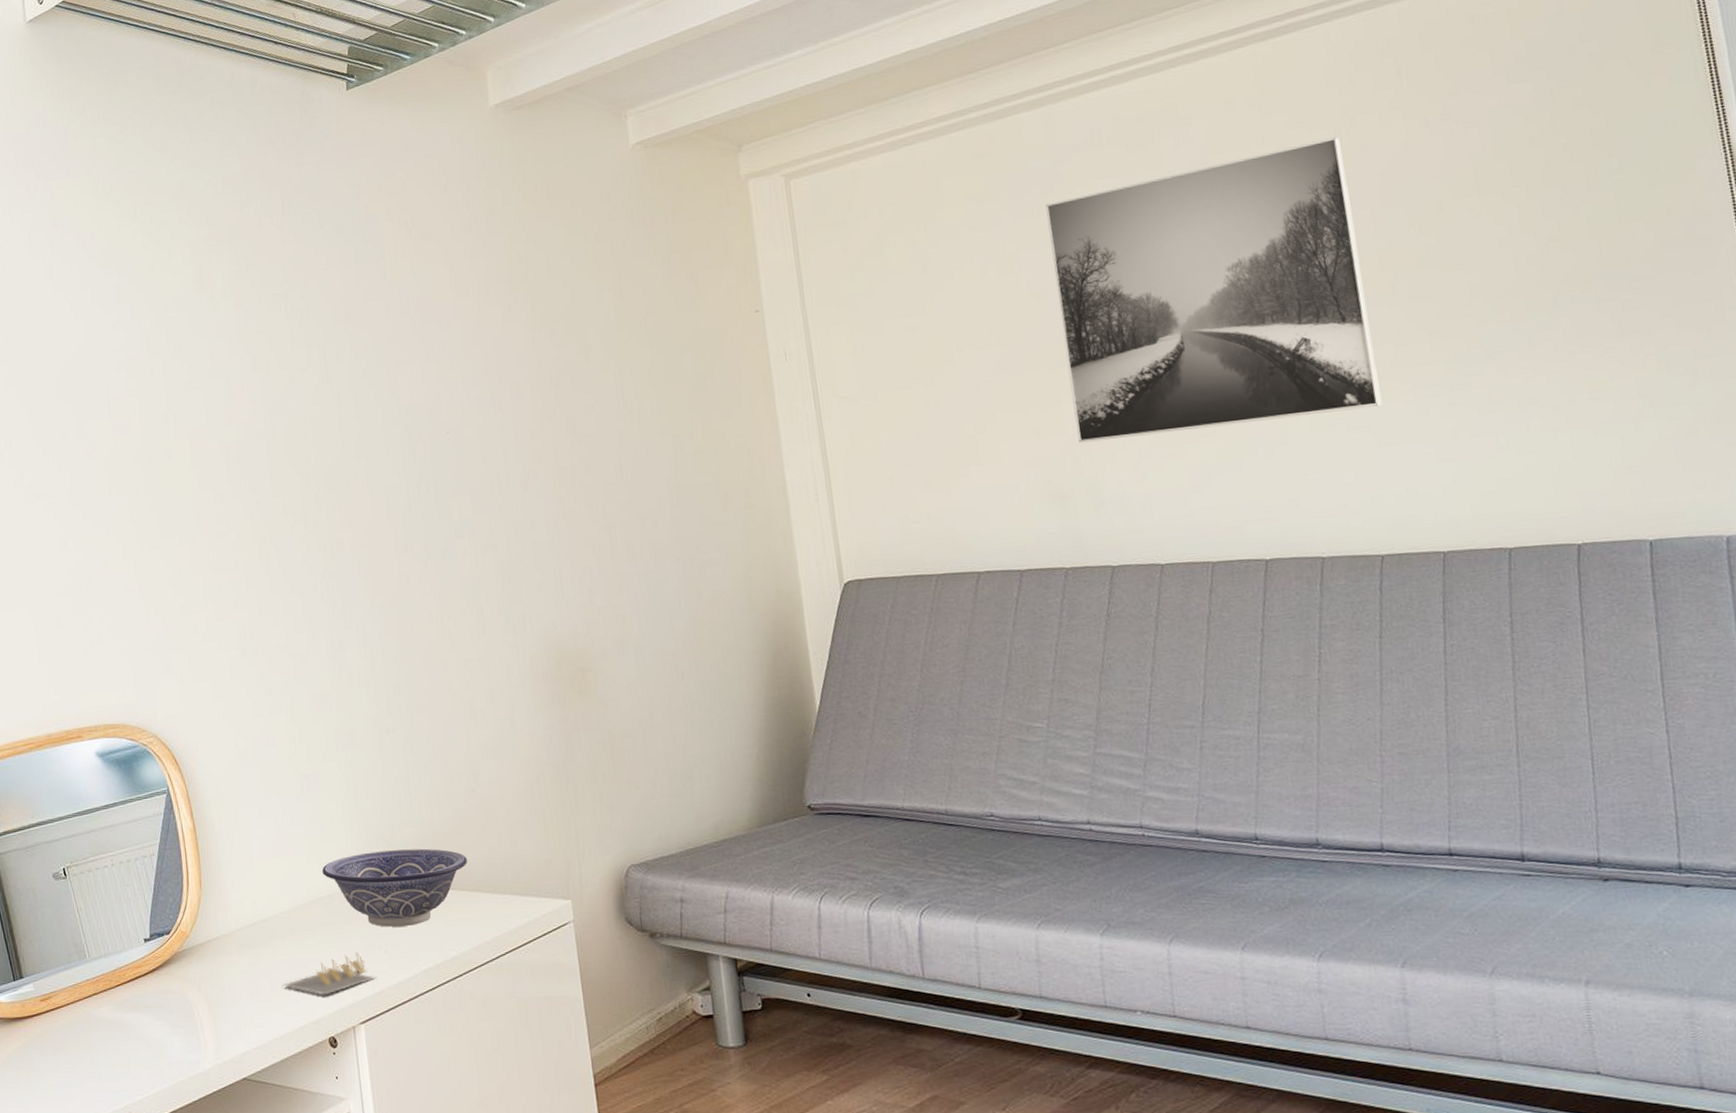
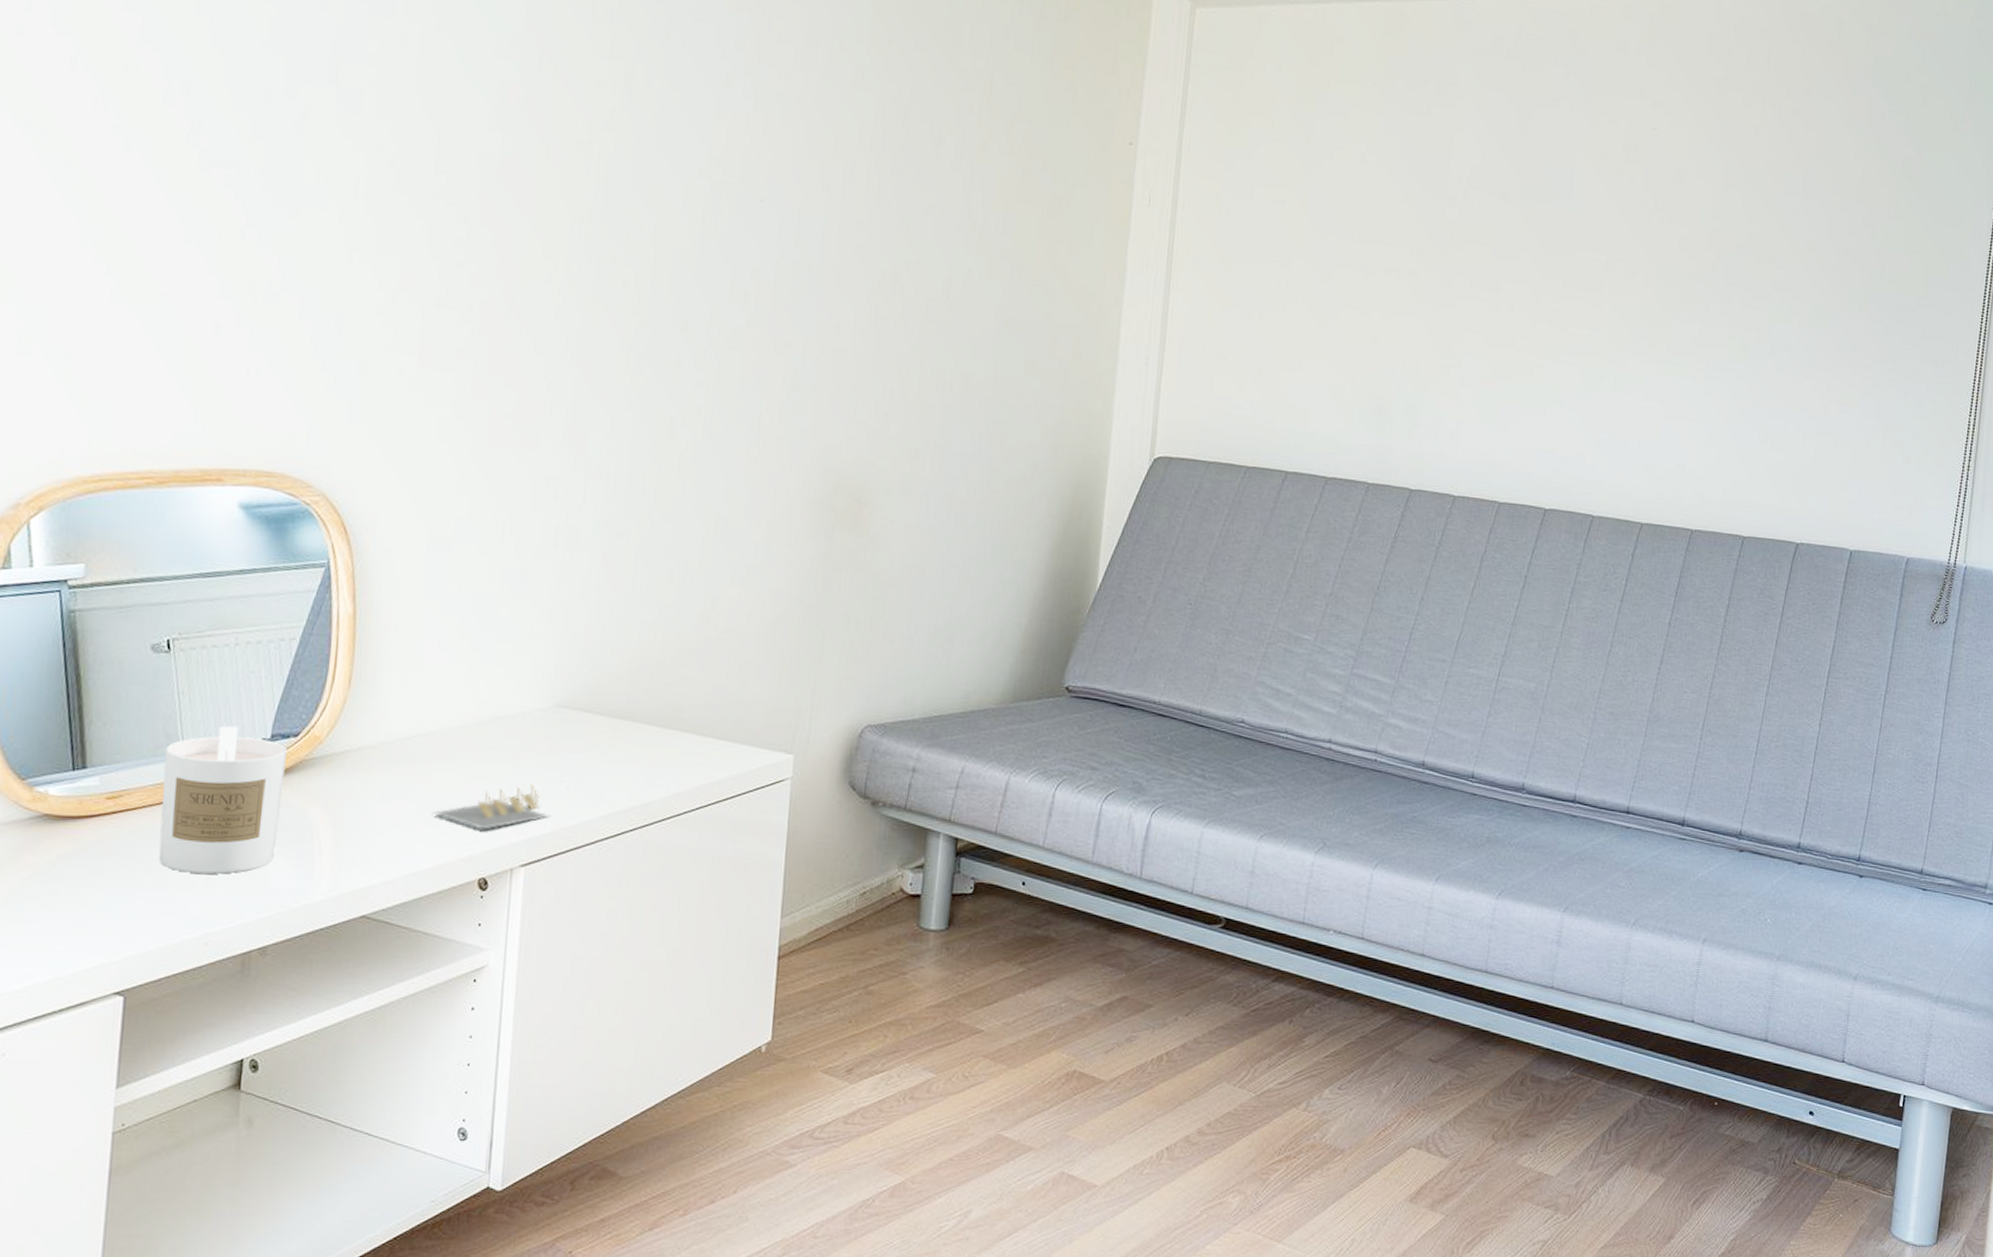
candle: none [76,931,169,1055] -> present [158,725,288,874]
decorative bowl: present [322,848,467,927] -> none [508,672,685,762]
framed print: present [1045,137,1382,443] -> none [1410,102,1706,380]

